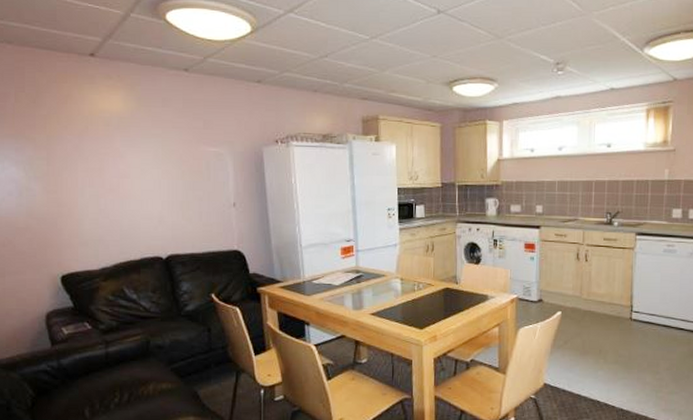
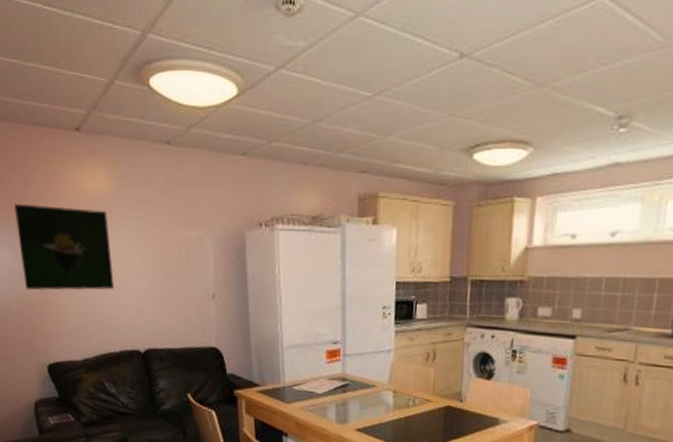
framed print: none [21,121,133,205] -> present [13,203,114,291]

